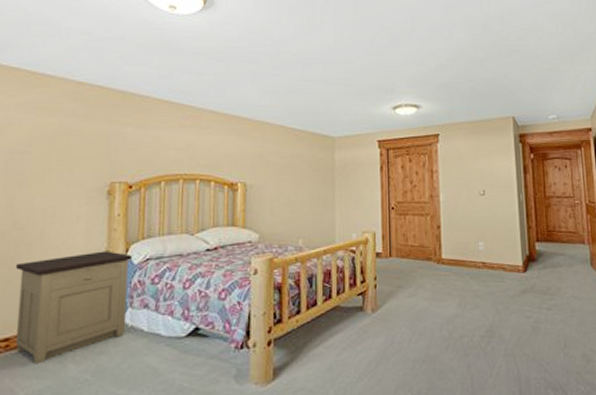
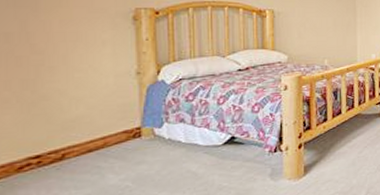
nightstand: present [15,251,132,365] -> none [38,72,164,177]

